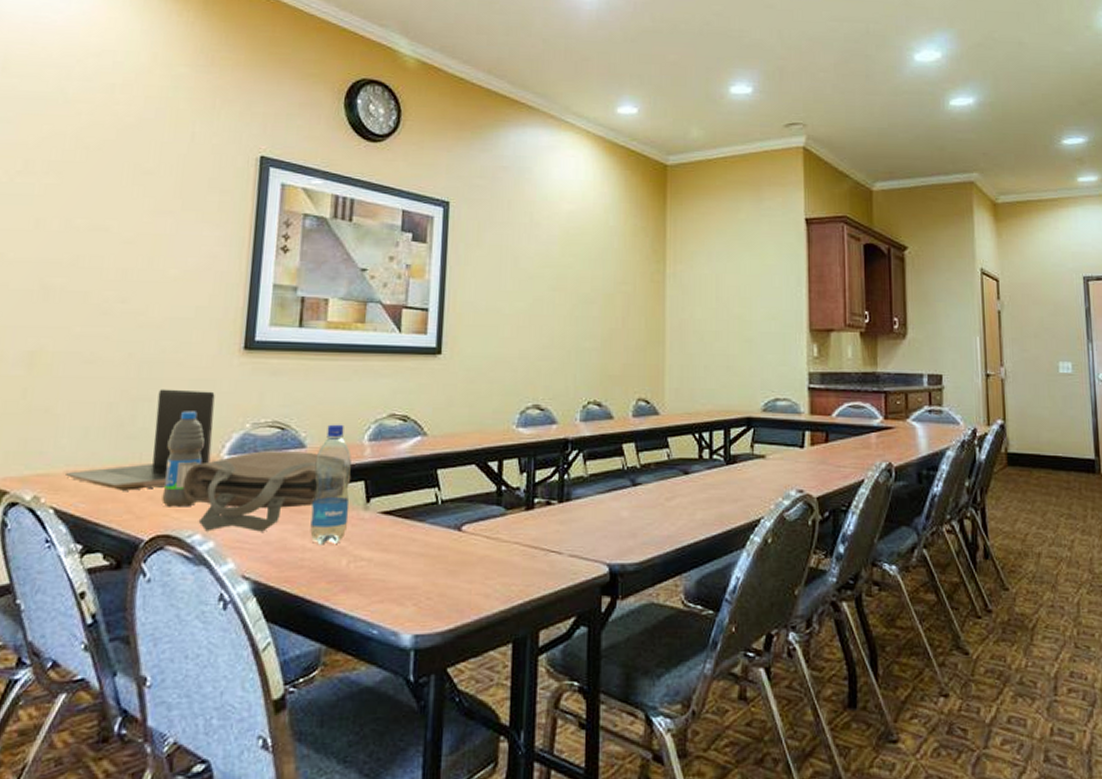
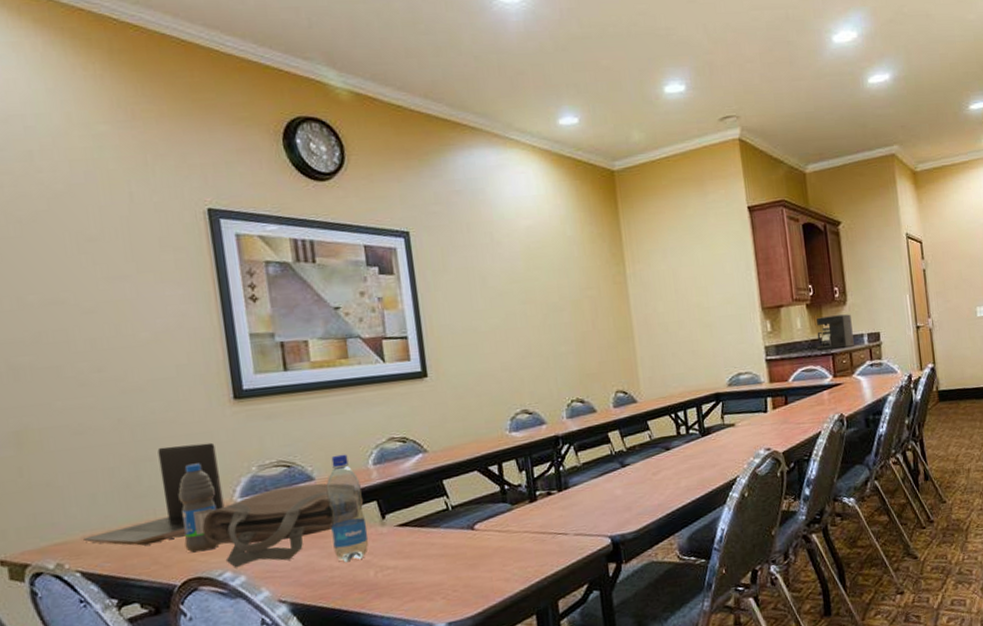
coffee maker: none [867,348,911,388] -> present [816,314,854,352]

